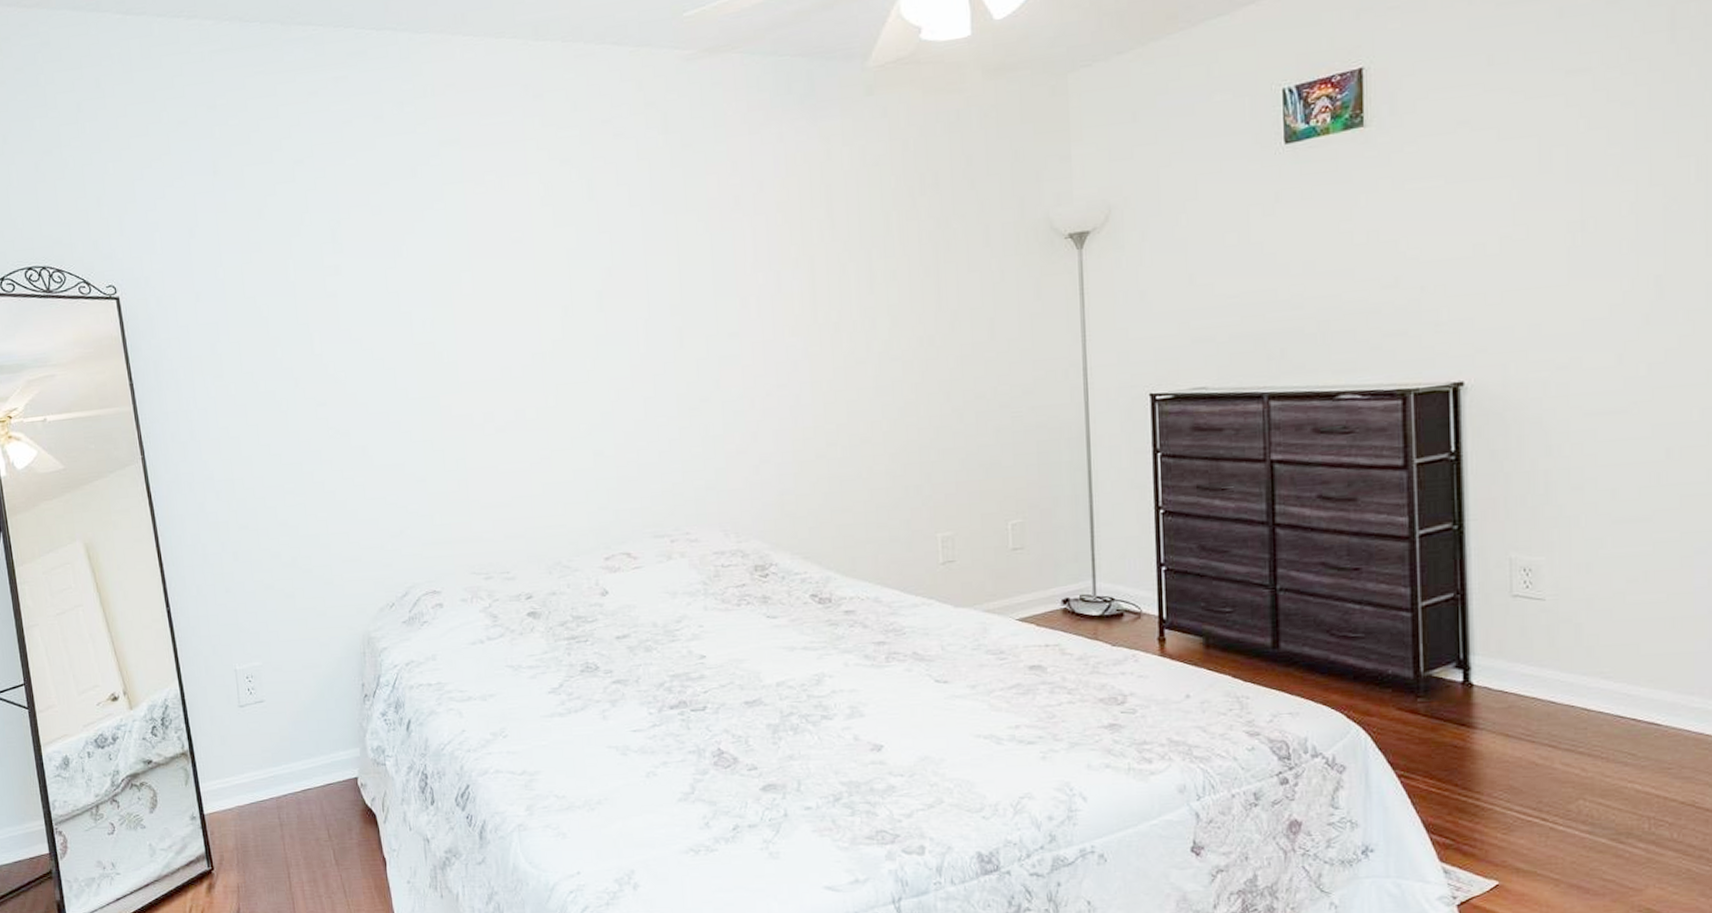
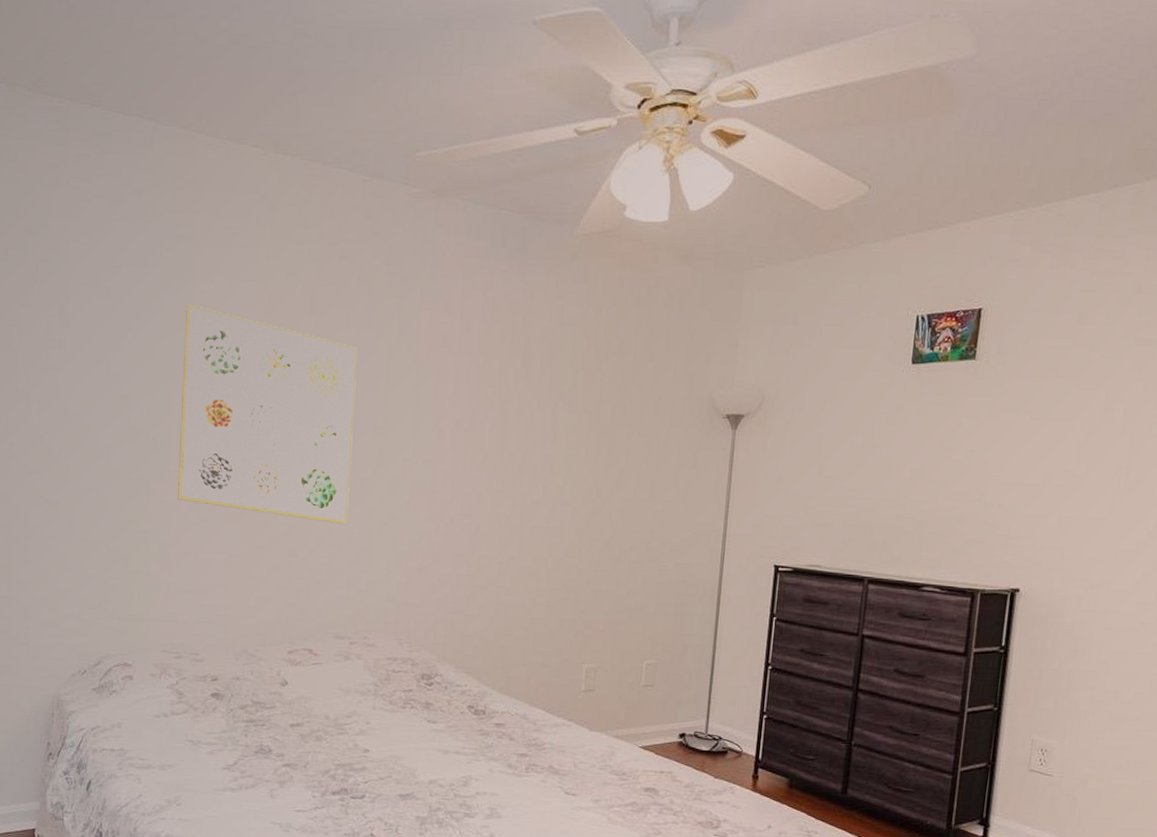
wall art: none [459,208,653,415] -> present [178,304,359,525]

